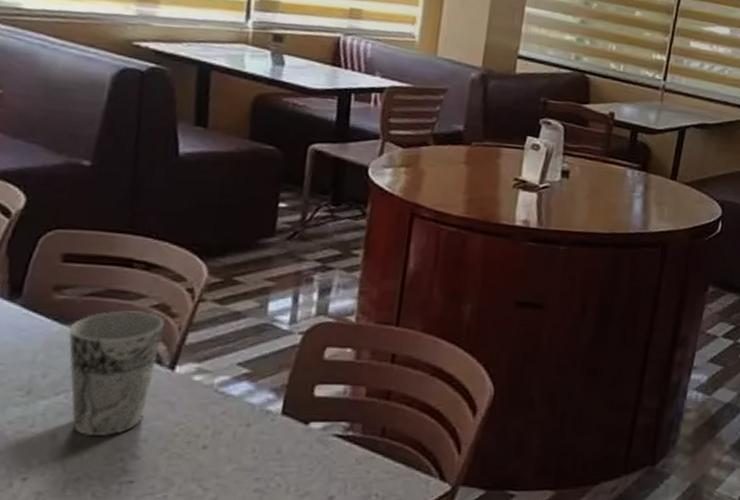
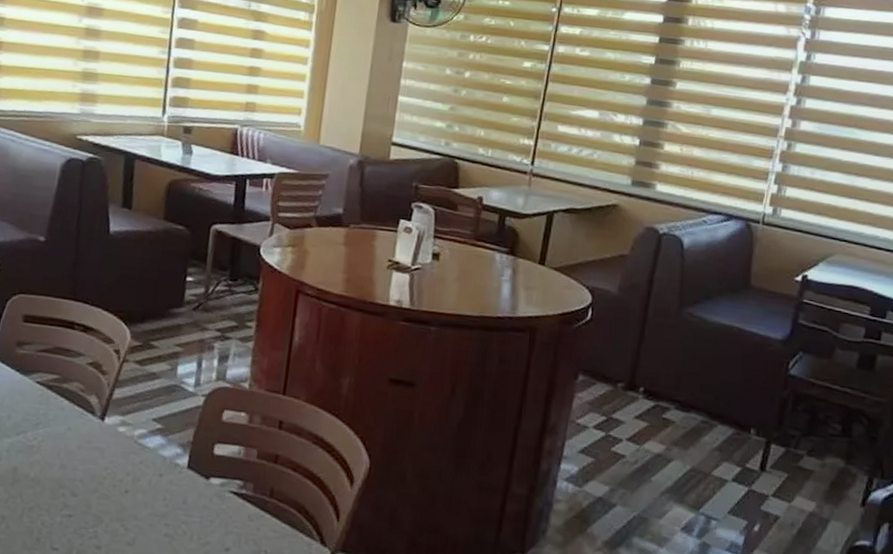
cup: present [68,310,164,436] -> none [26,366,97,474]

